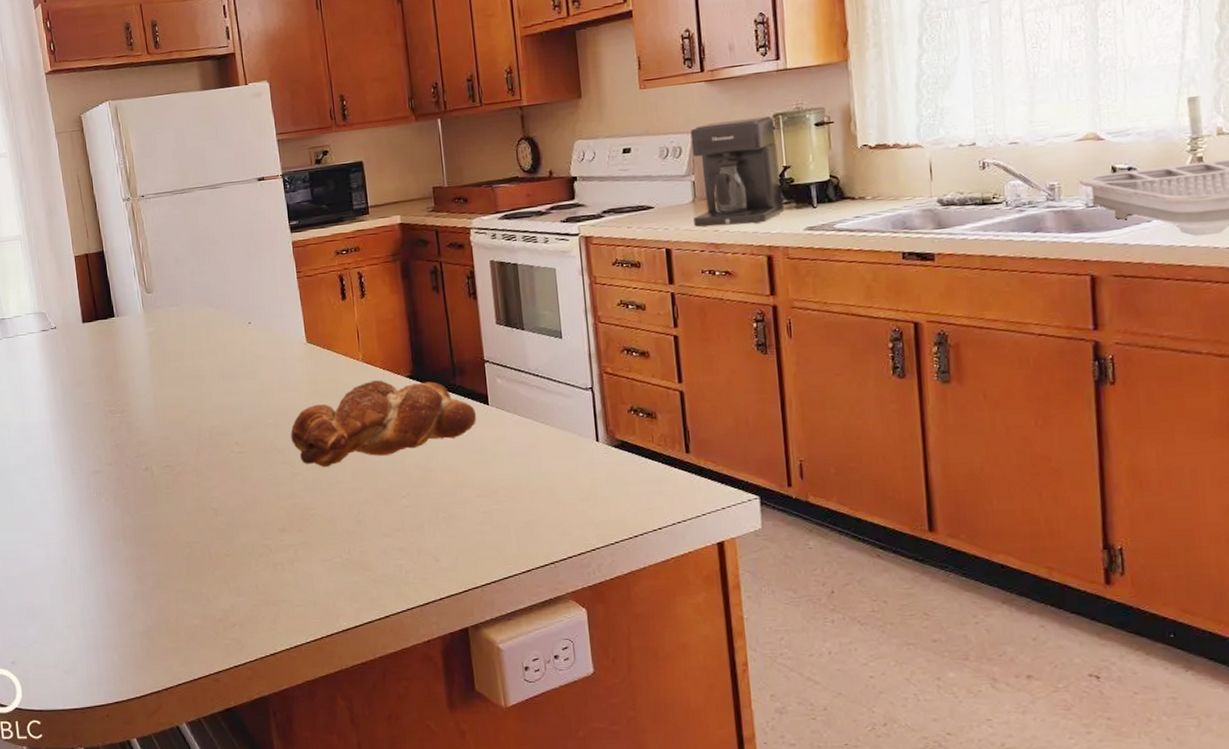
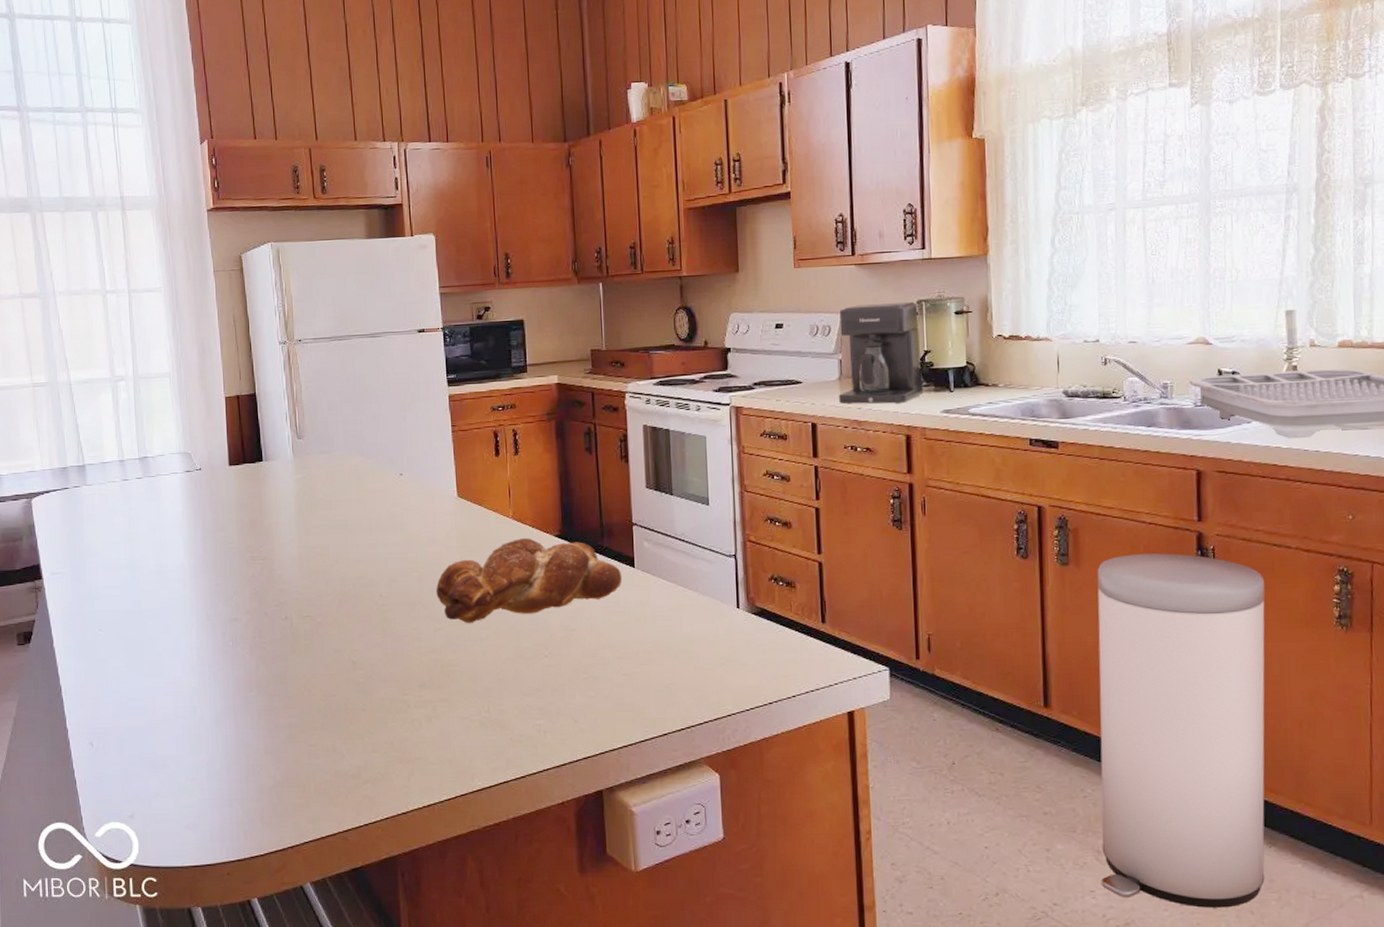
pedal bin: none [982,365,1182,735] -> present [1097,553,1265,908]

